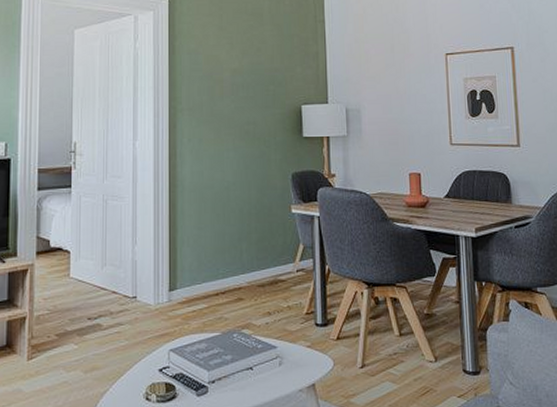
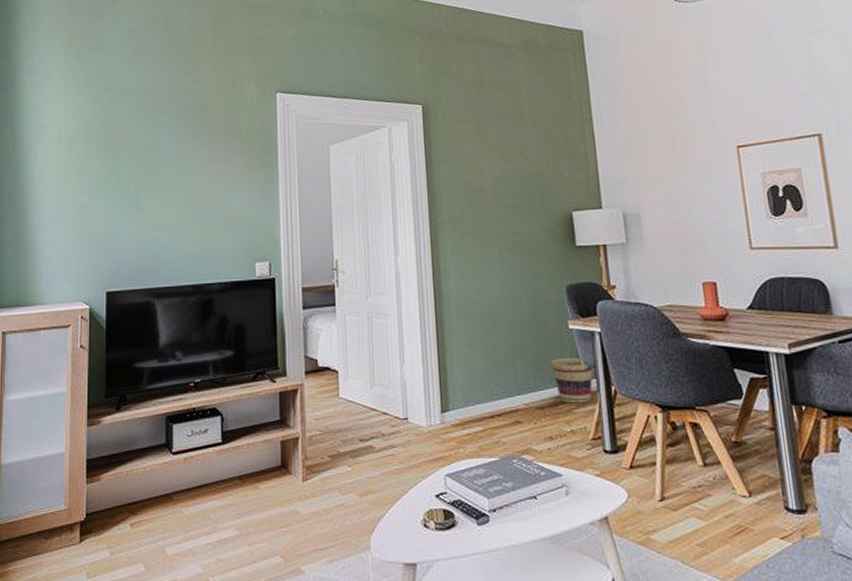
basket: none [273,240,310,282] -> present [551,358,593,404]

